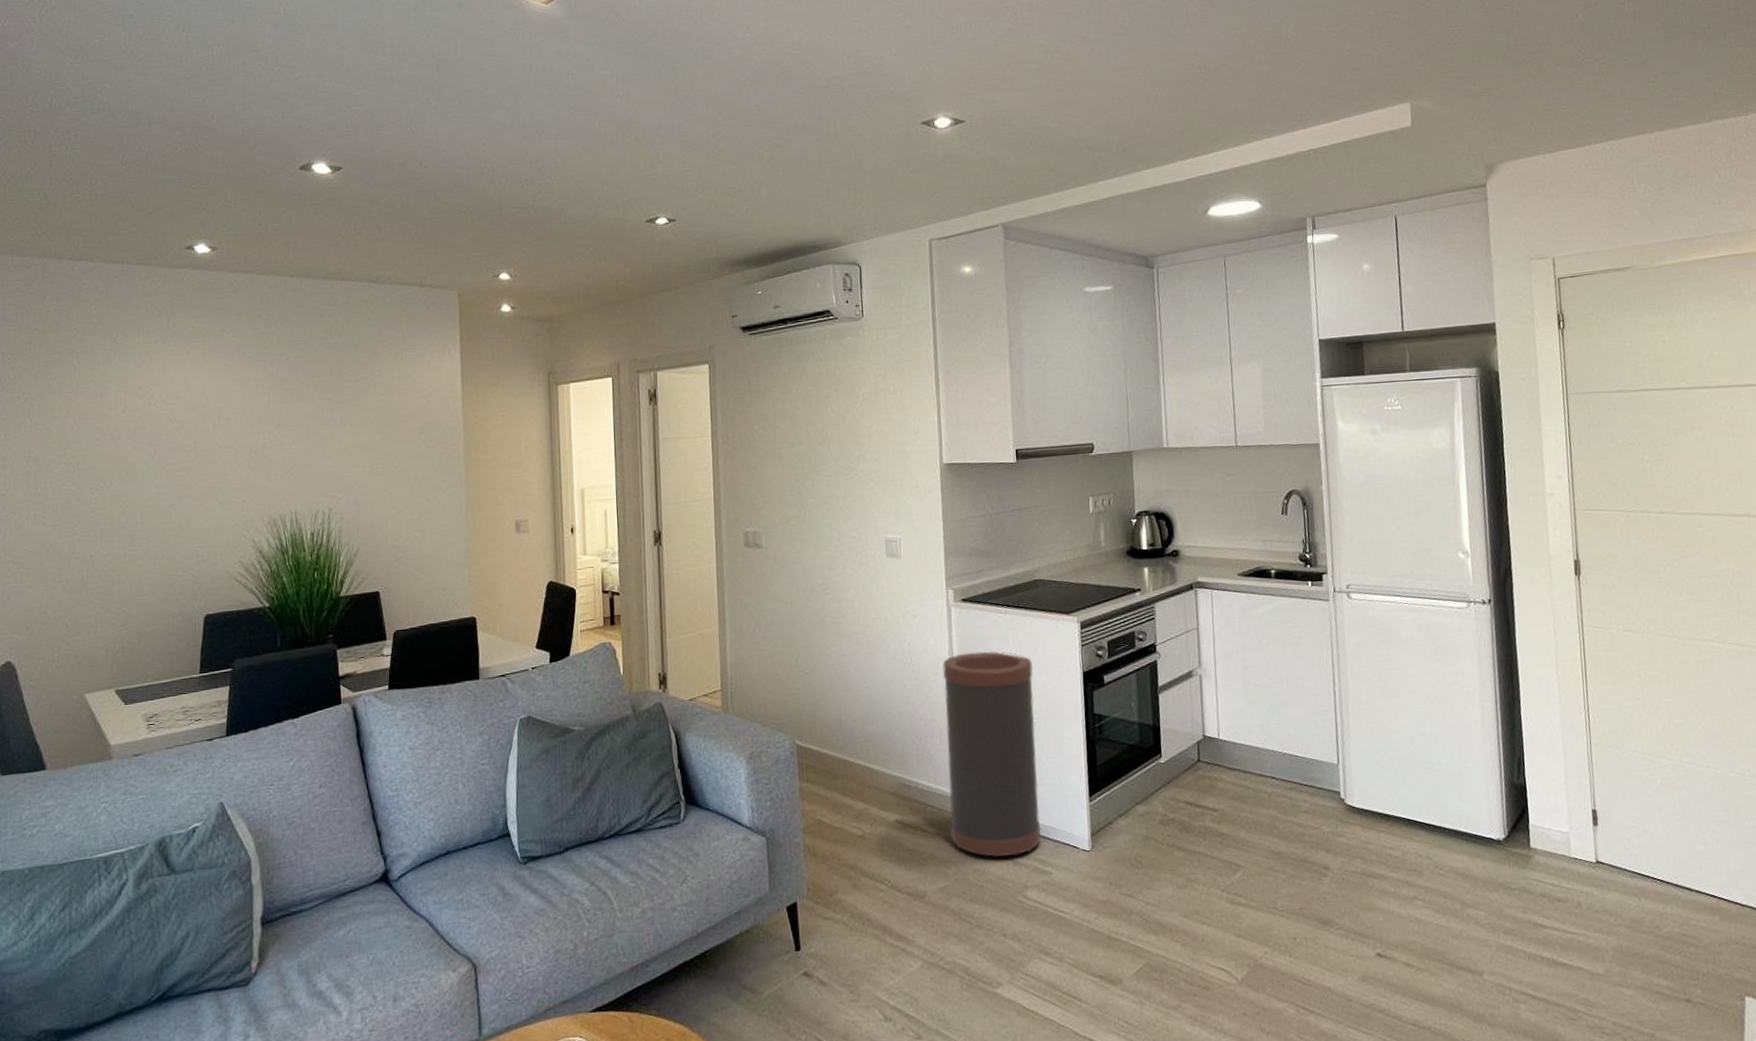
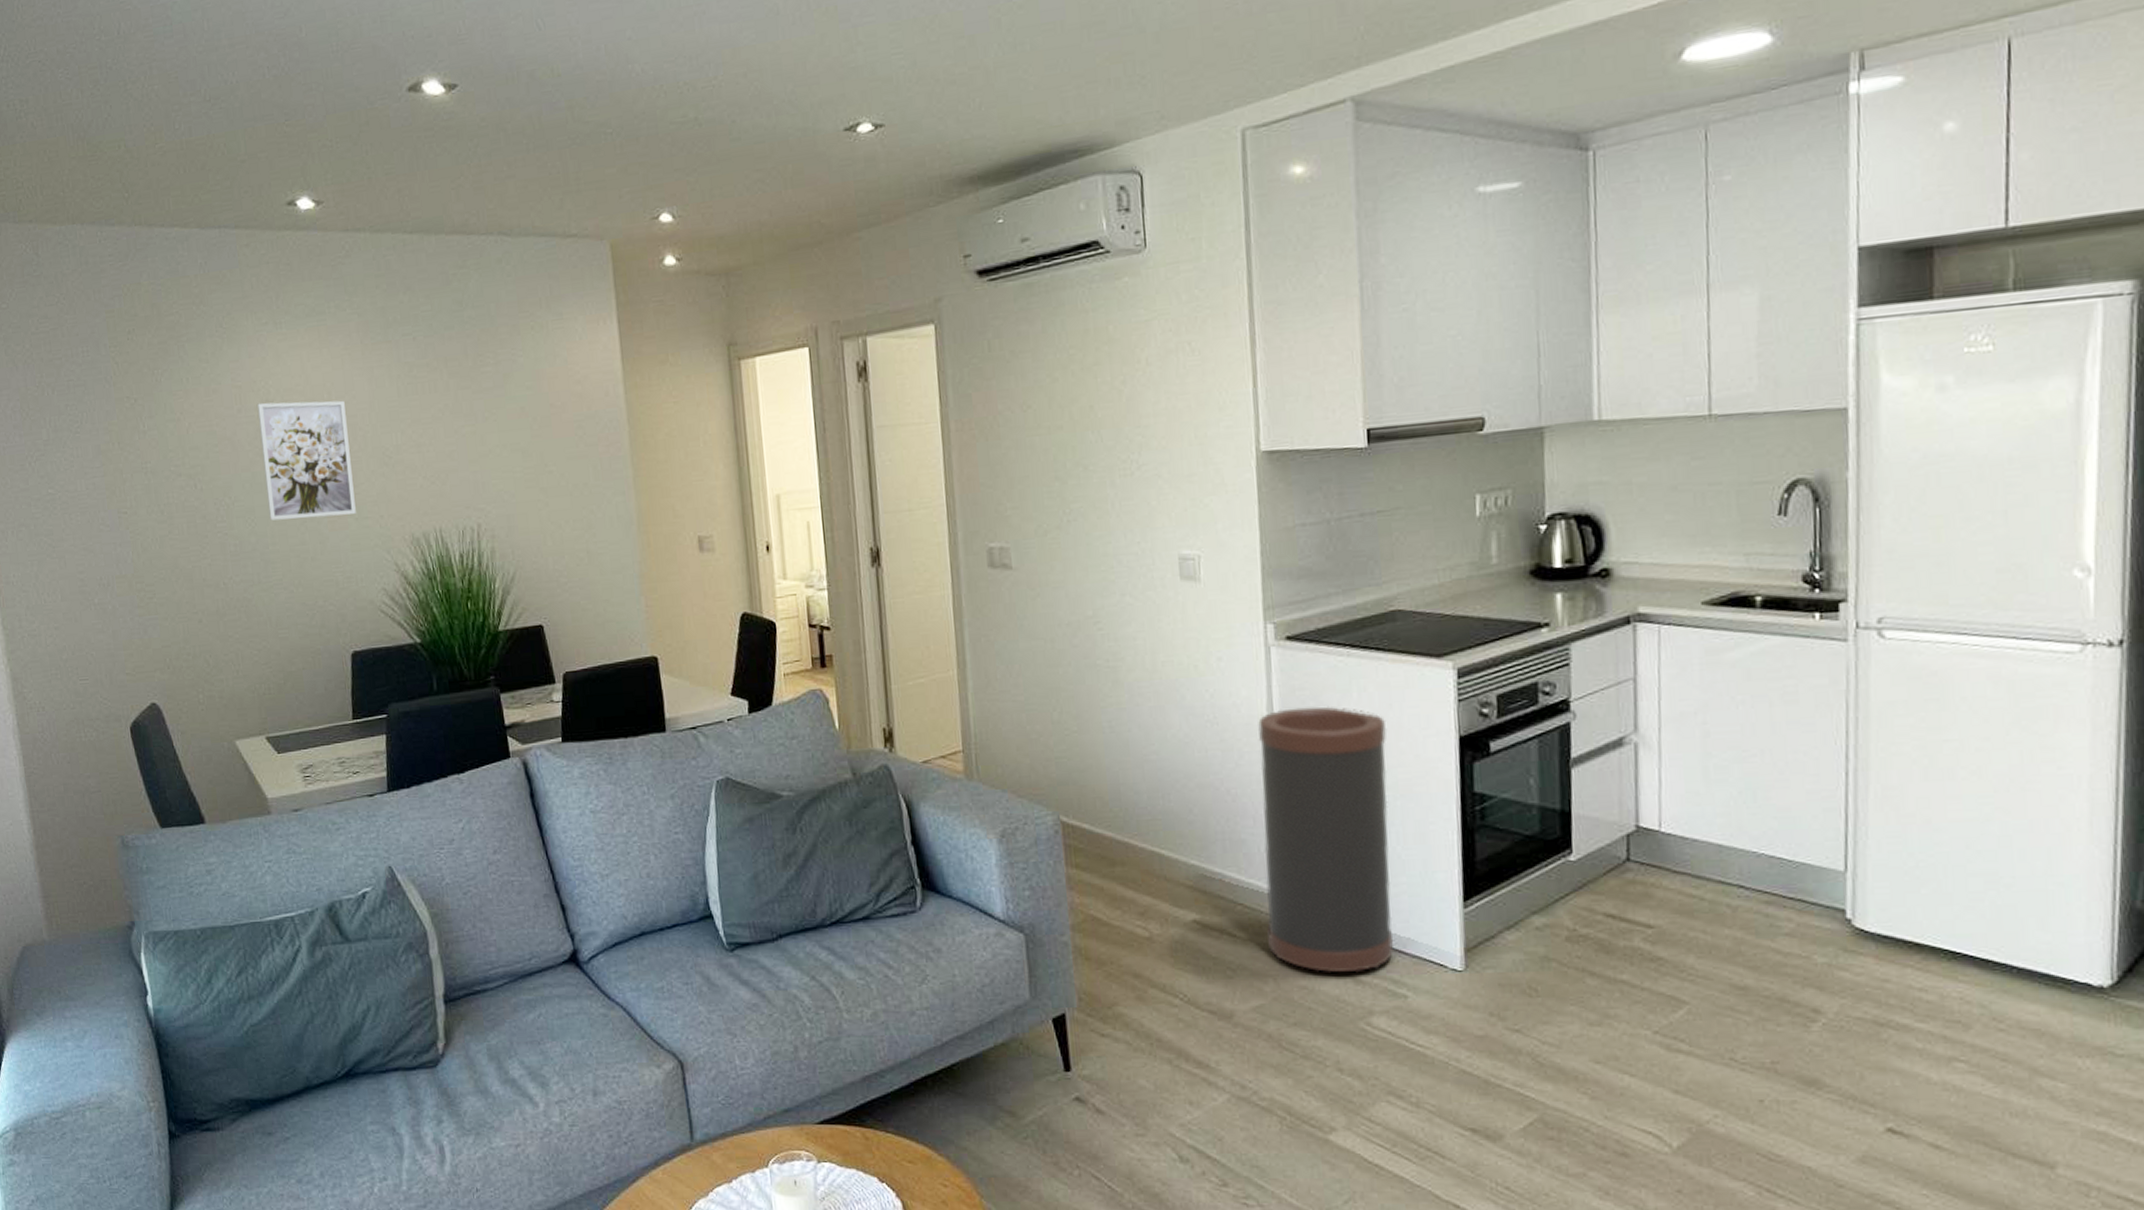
wall art: none [139,405,221,503] -> present [256,400,356,521]

